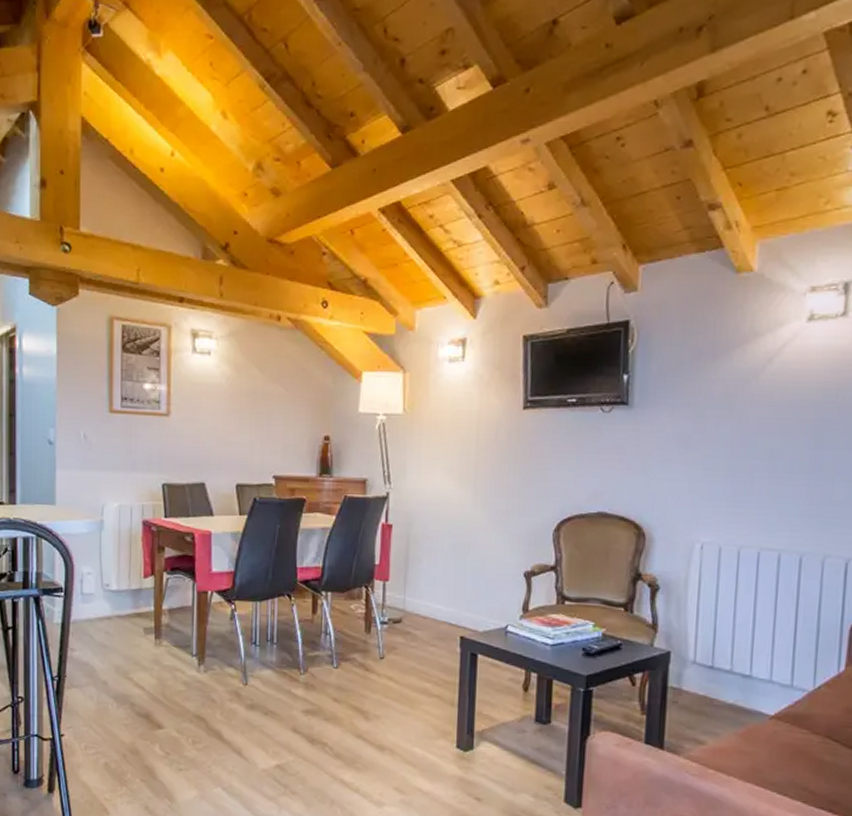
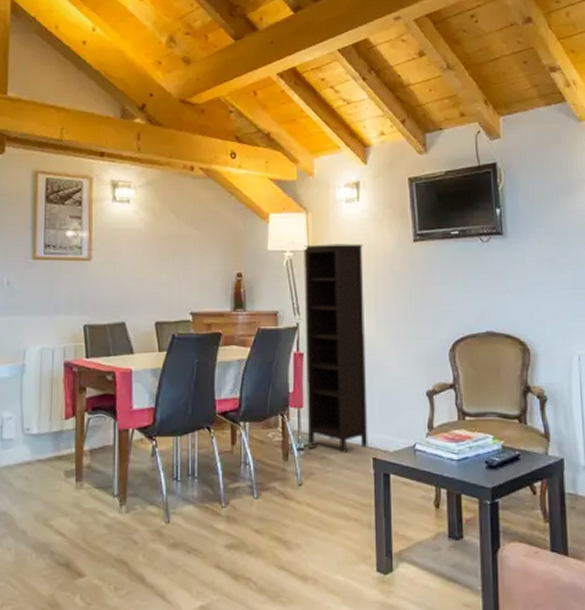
bookcase: none [392,408,465,630] -> present [303,243,368,453]

